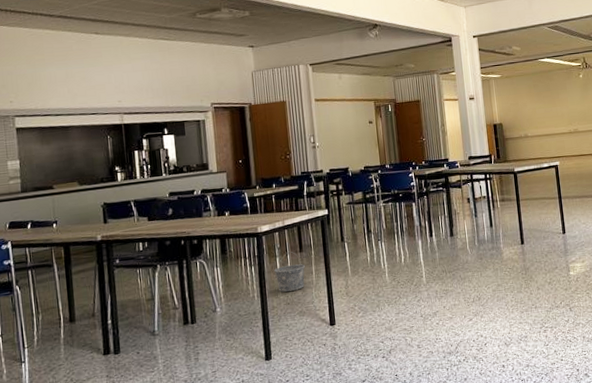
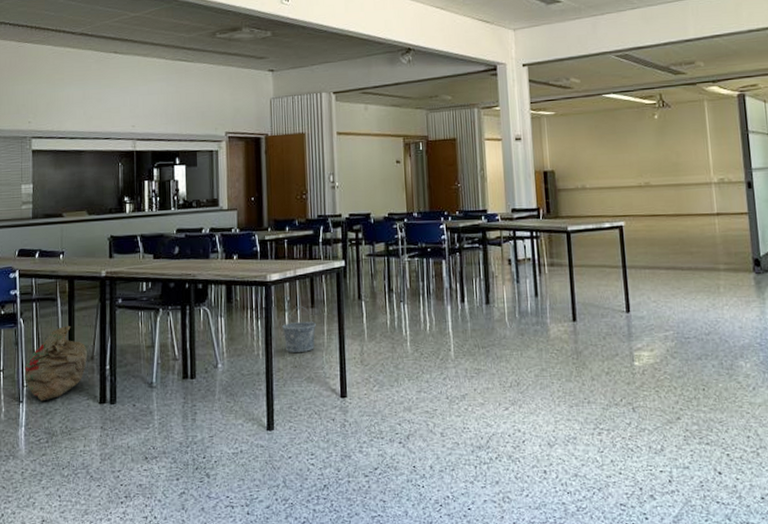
bag: none [24,288,89,360] -> present [24,326,88,402]

